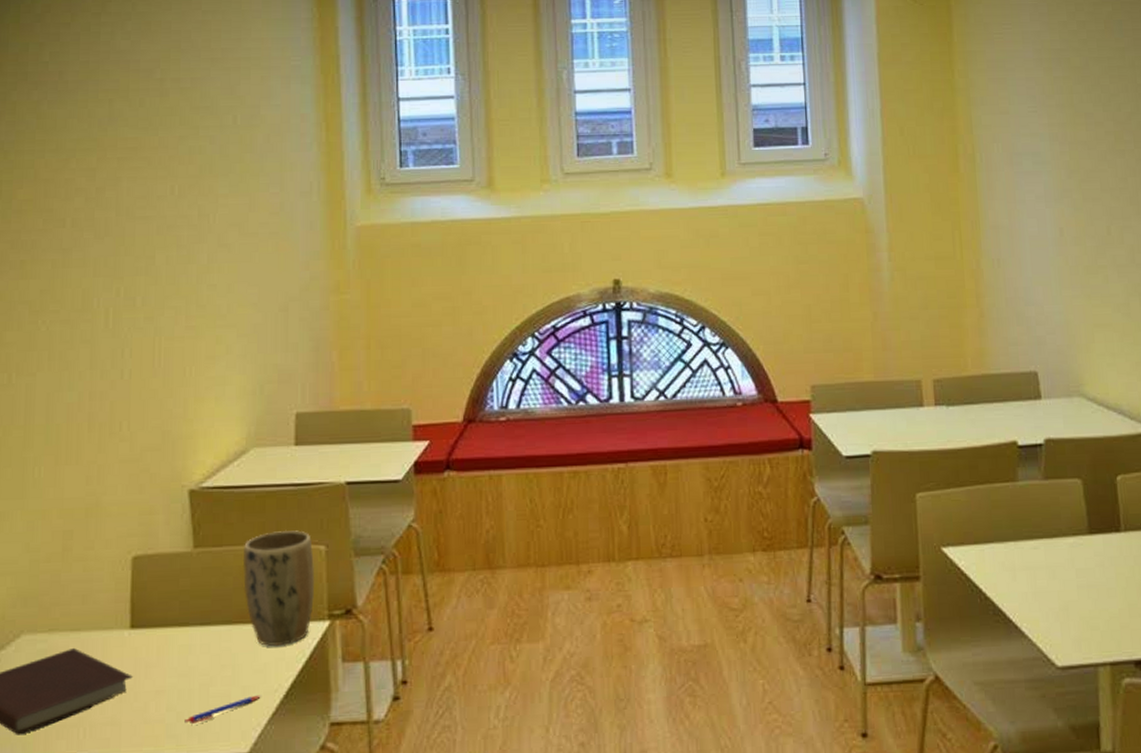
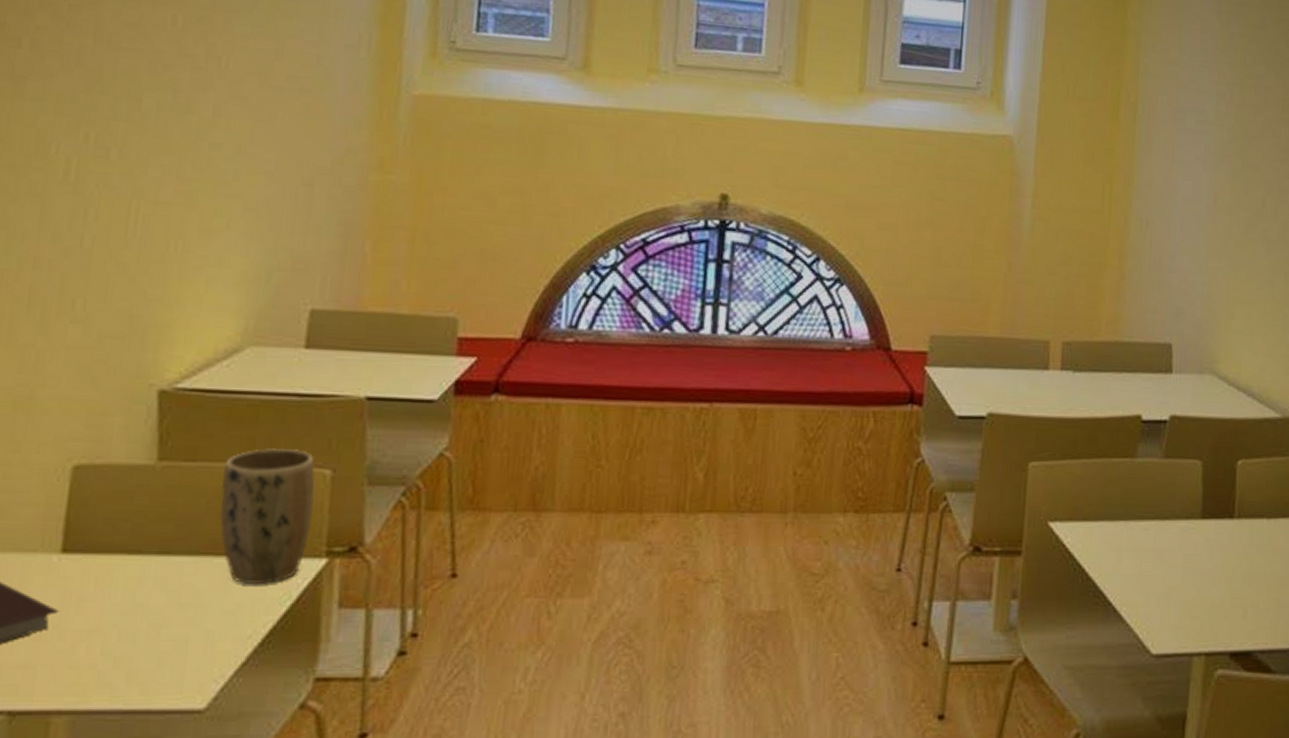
pen: present [184,694,262,725] -> none [123,641,230,672]

